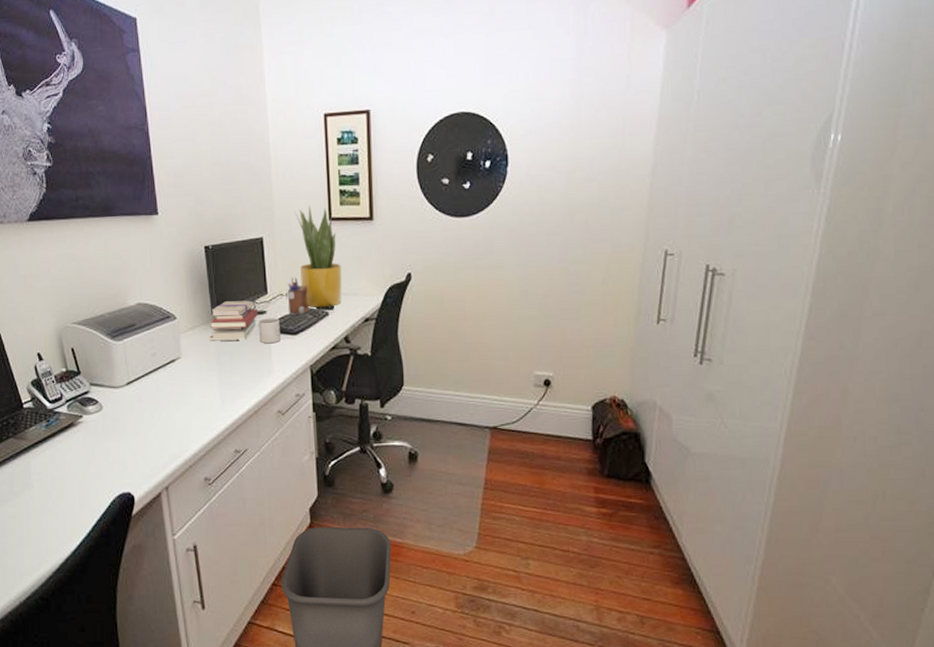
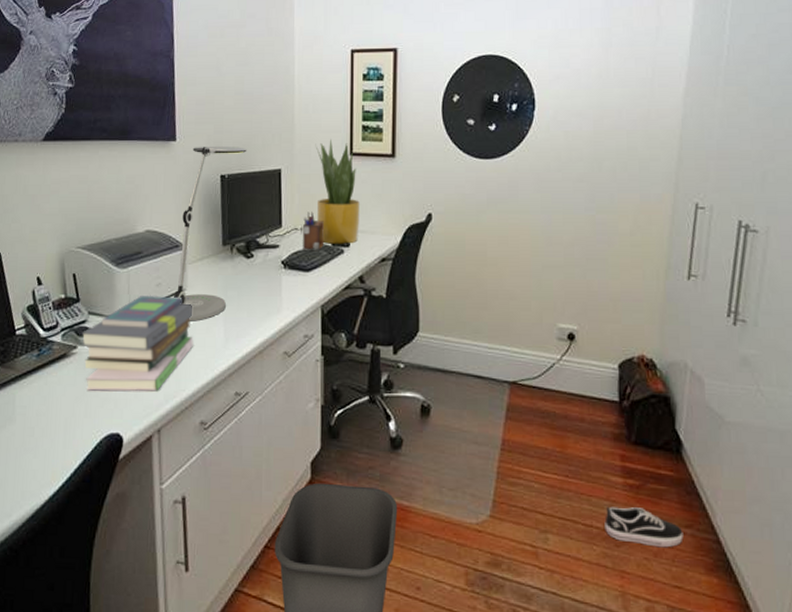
books: none [85,364,192,455] -> present [81,295,193,392]
desk lamp: none [169,217,228,387] -> present [173,146,247,321]
books: present [209,300,258,342] -> none [217,233,270,275]
mug: present [258,318,281,344] -> none [269,253,293,280]
shoe: none [580,533,652,566] -> present [604,506,683,548]

